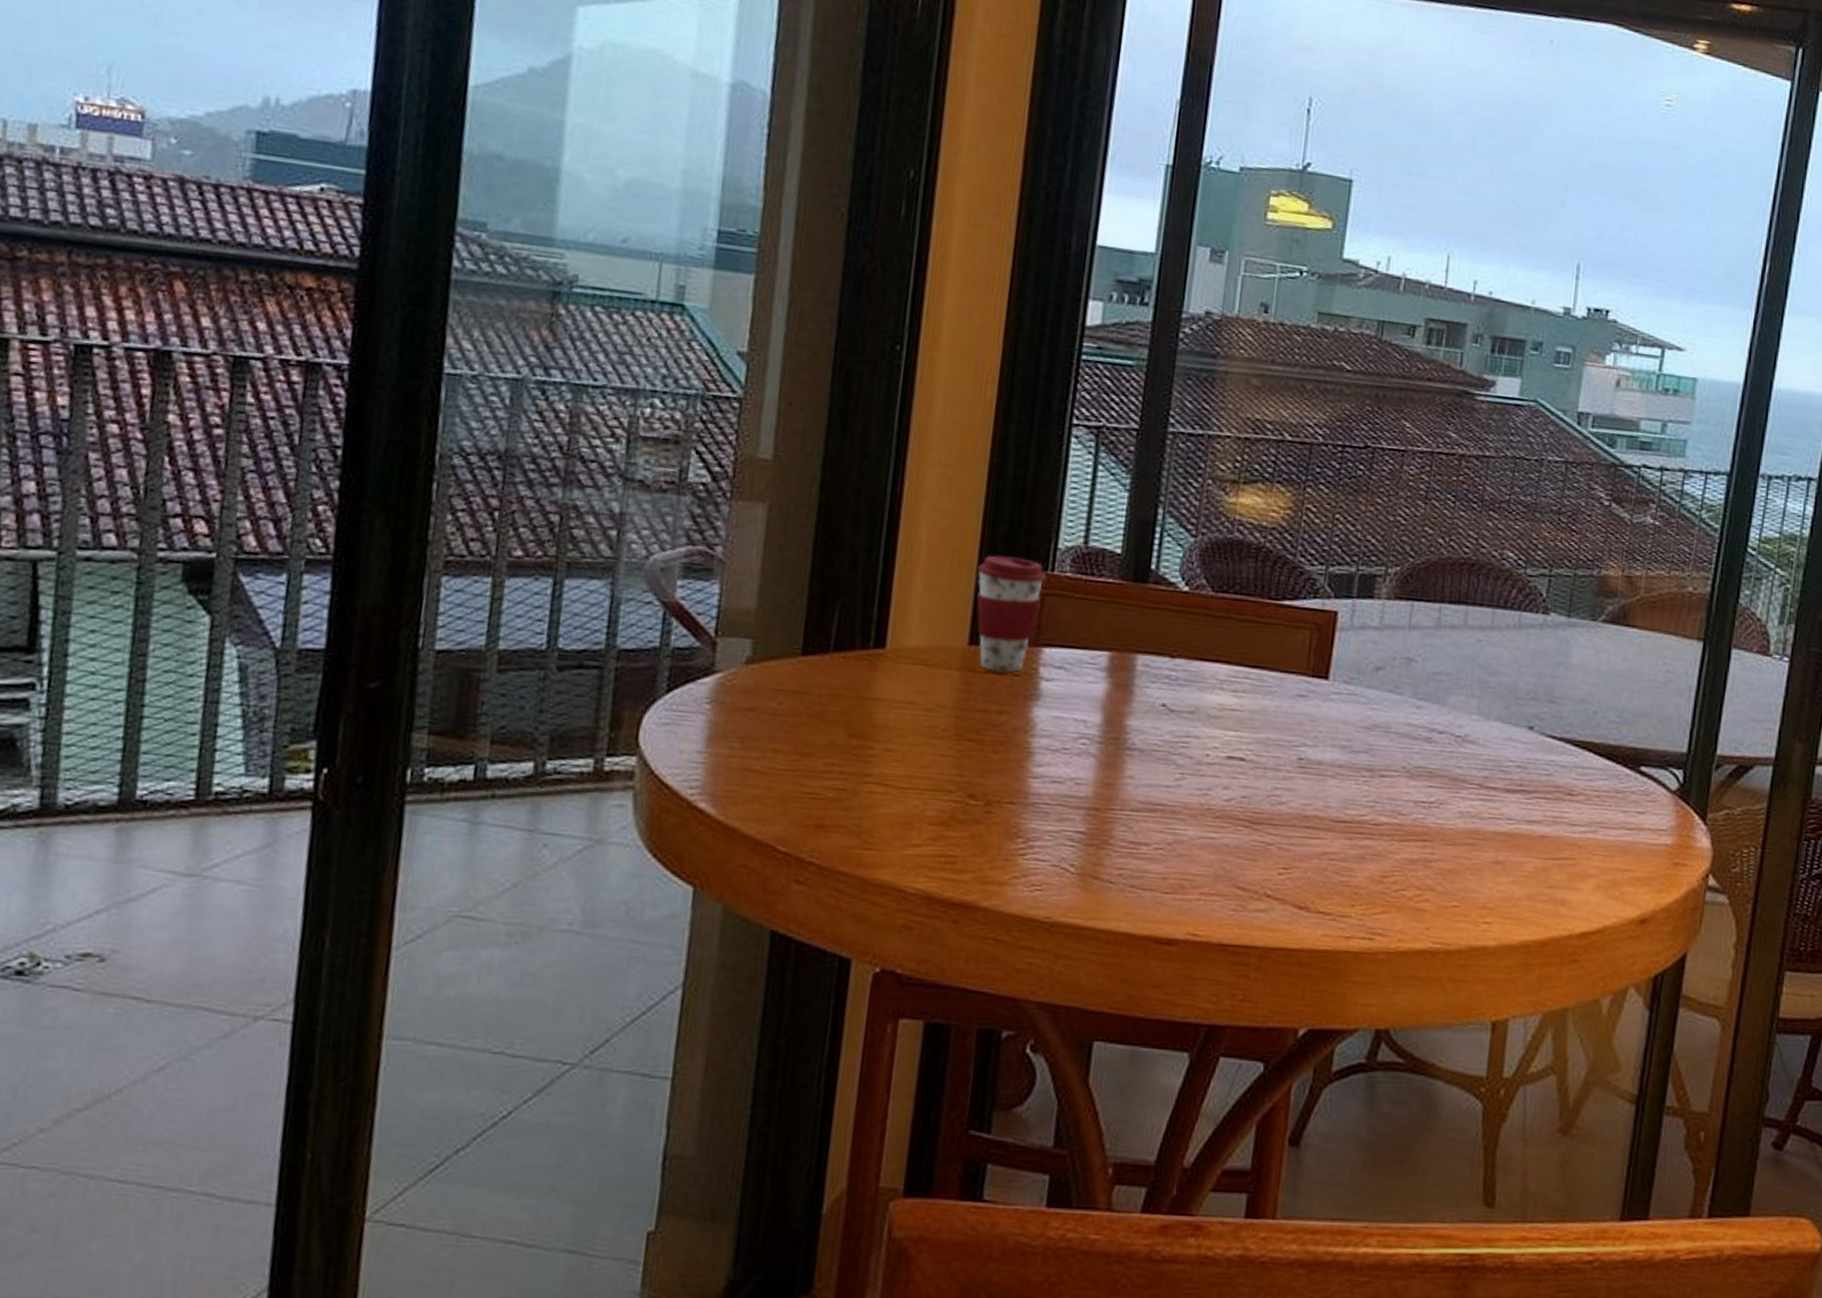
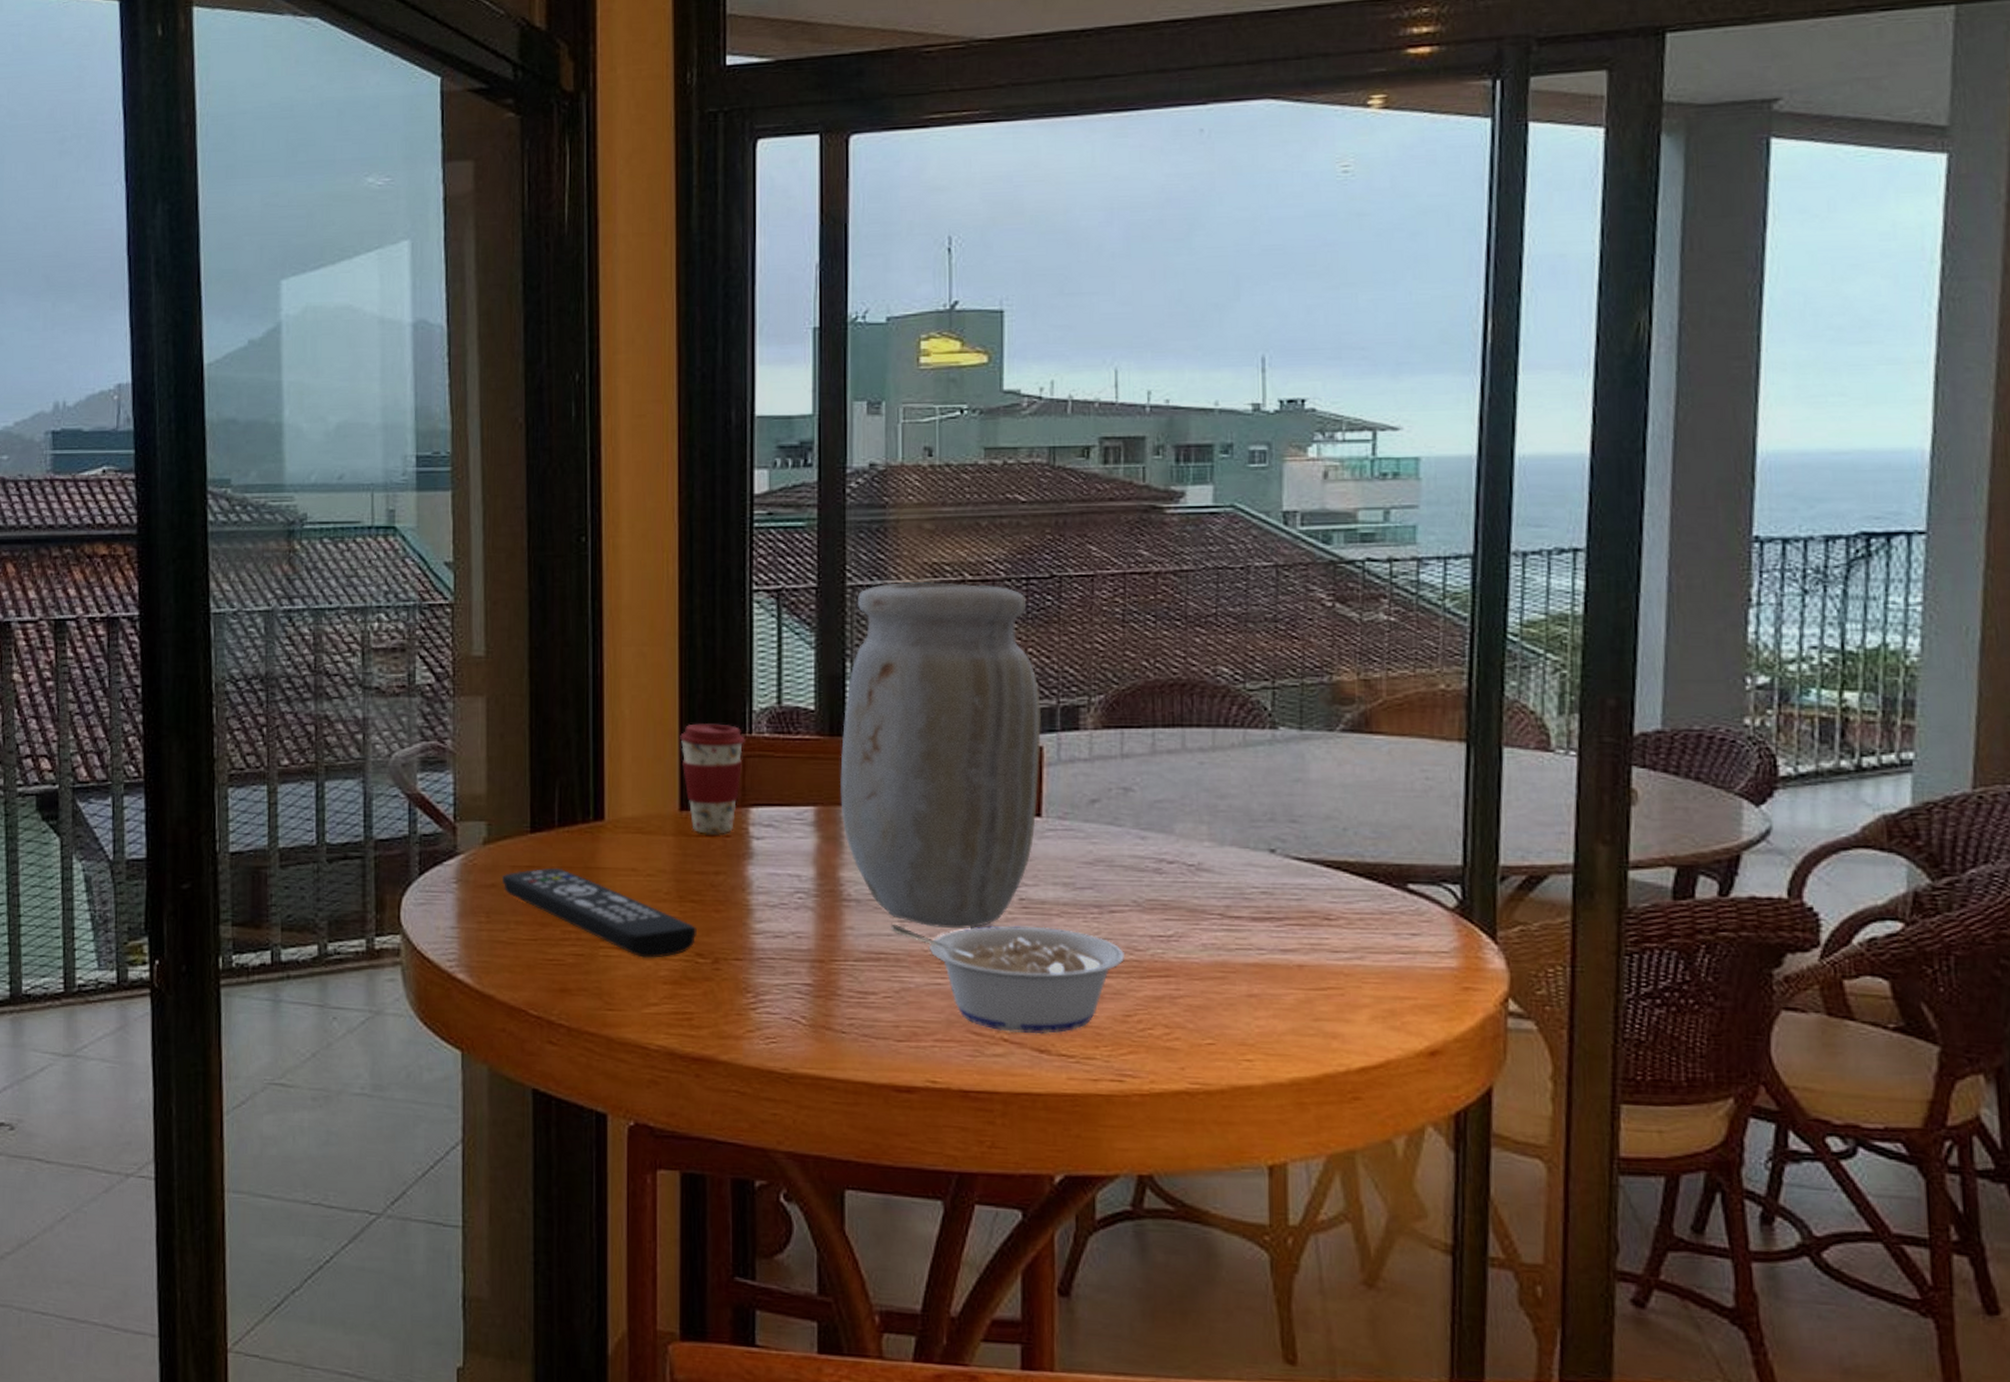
remote control: none [763,694,972,797] -> present [502,868,697,958]
vase: none [1135,434,1342,785] -> present [840,582,1041,929]
legume: none [1171,776,1389,892] -> present [891,924,1124,1035]

